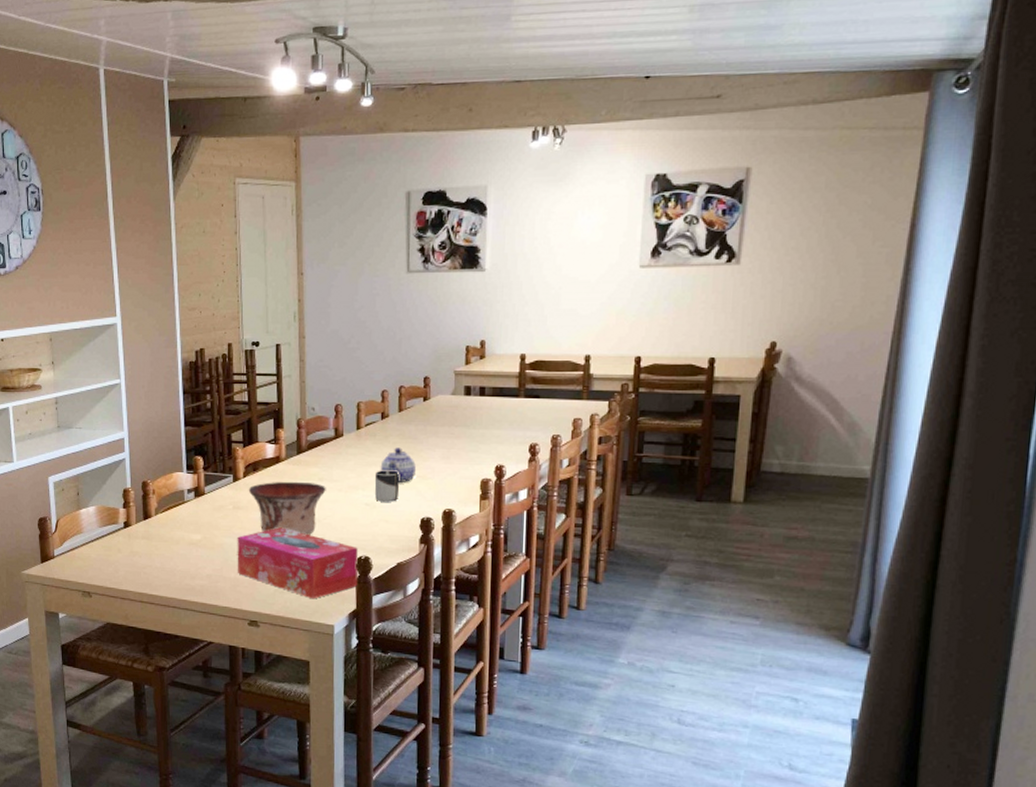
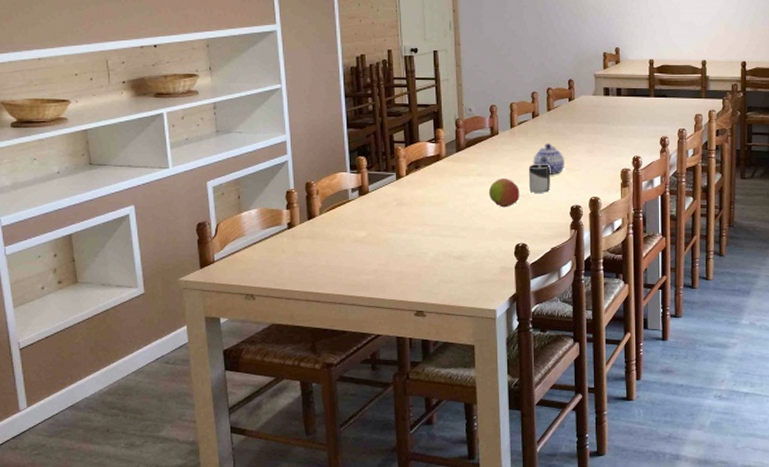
tissue box: present [237,527,358,599] -> none [402,221,517,287]
bowl: present [248,481,326,536] -> none [411,177,484,228]
fruit: none [330,484,364,517] -> present [488,178,520,208]

